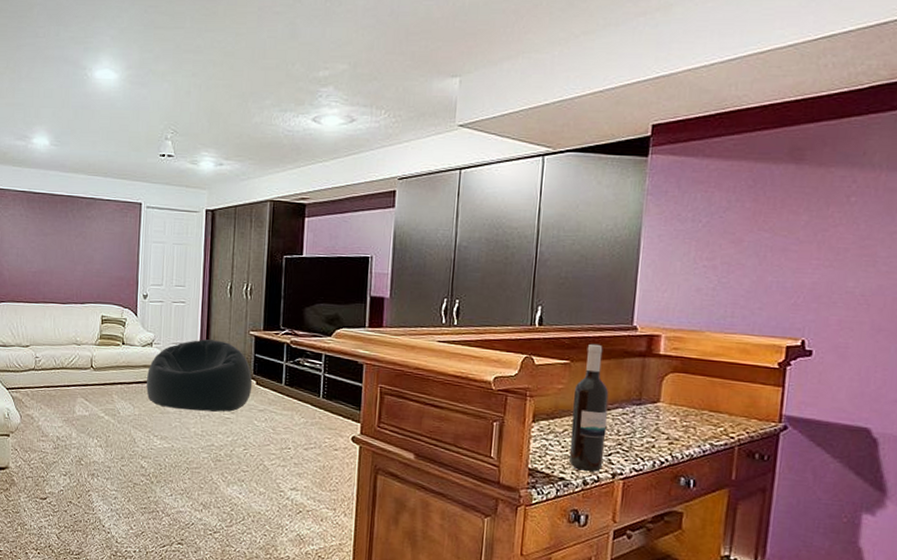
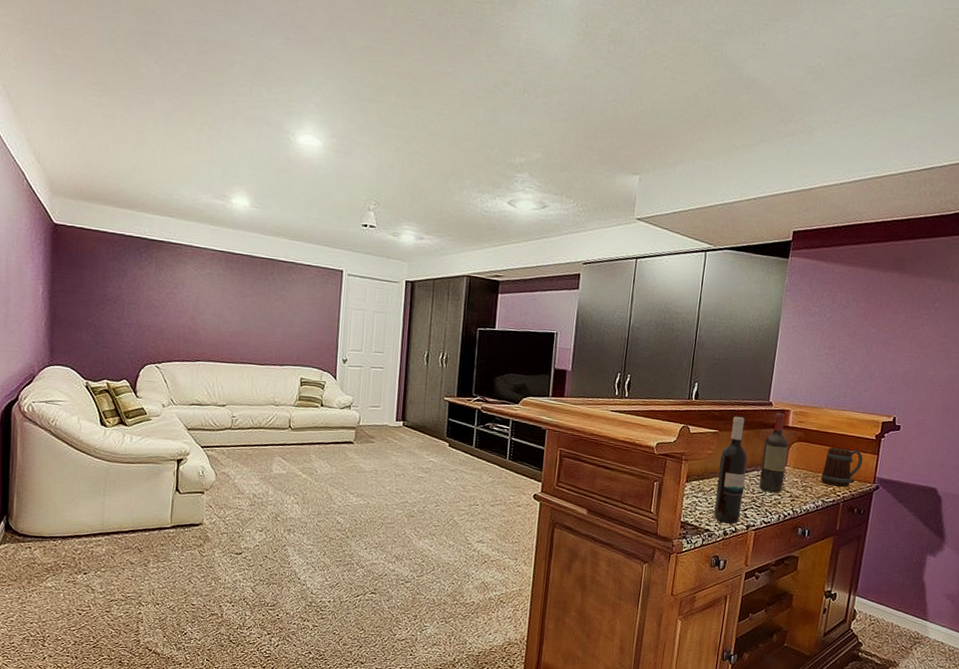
bean bag chair: present [146,339,253,412] -> none [344,403,446,472]
wine bottle: none [625,339,662,436] -> present [758,413,789,494]
beer mug: none [706,377,763,427] -> present [820,446,863,487]

